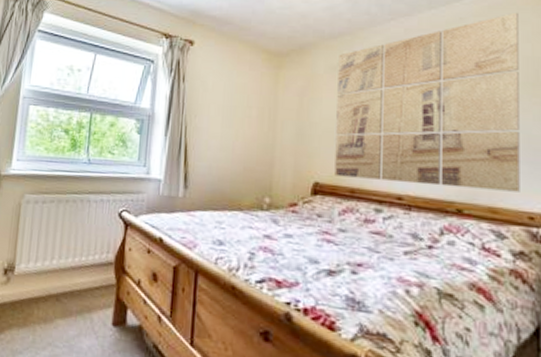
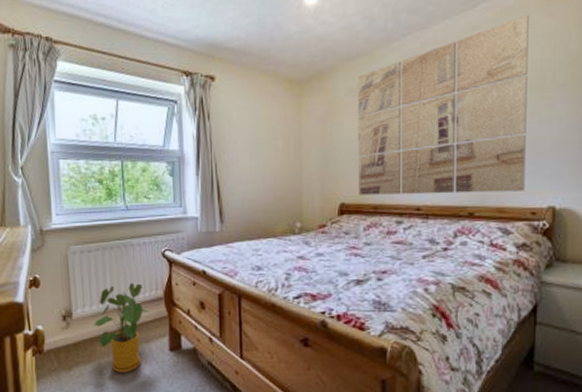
house plant: none [34,241,98,345] -> present [93,282,150,373]

